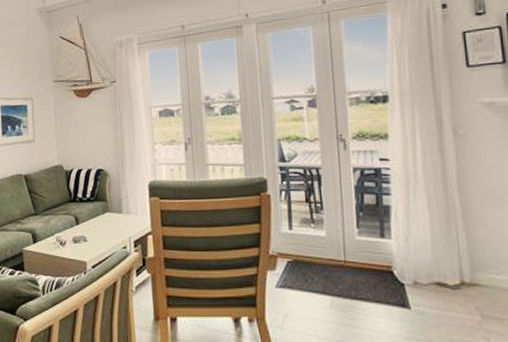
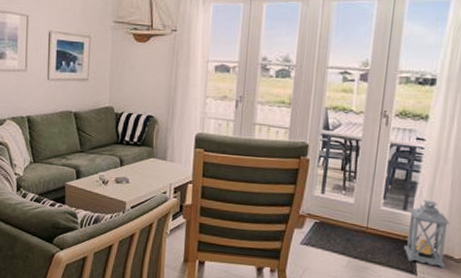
lantern: none [387,224,440,298] -> present [404,200,450,269]

